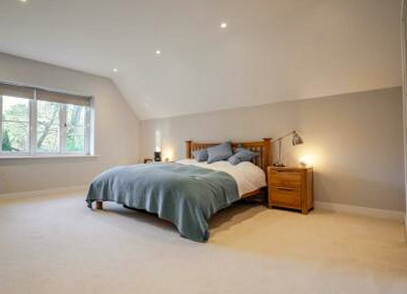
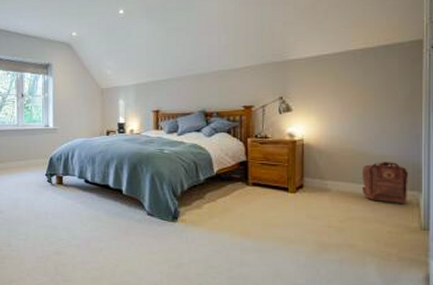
backpack: none [360,187,396,223] -> present [363,162,409,205]

